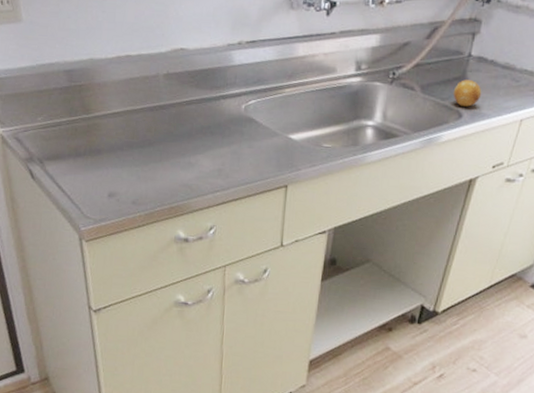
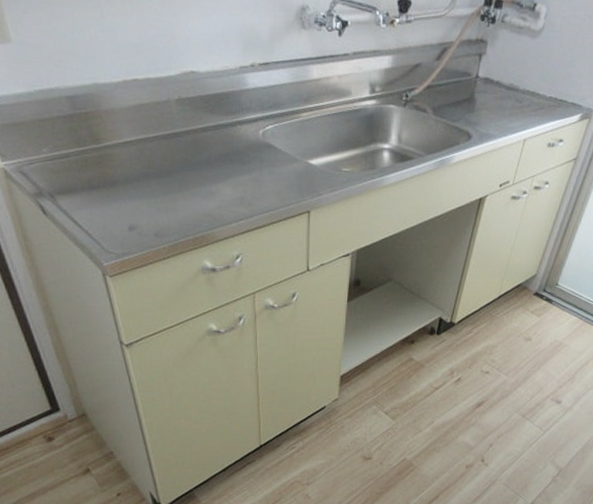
fruit: present [453,80,482,107] -> none [462,101,489,128]

